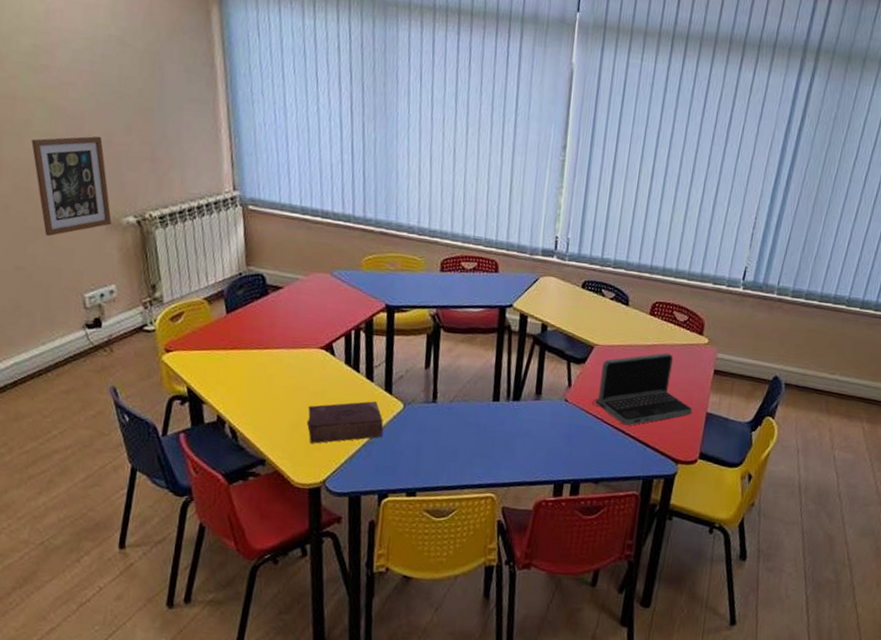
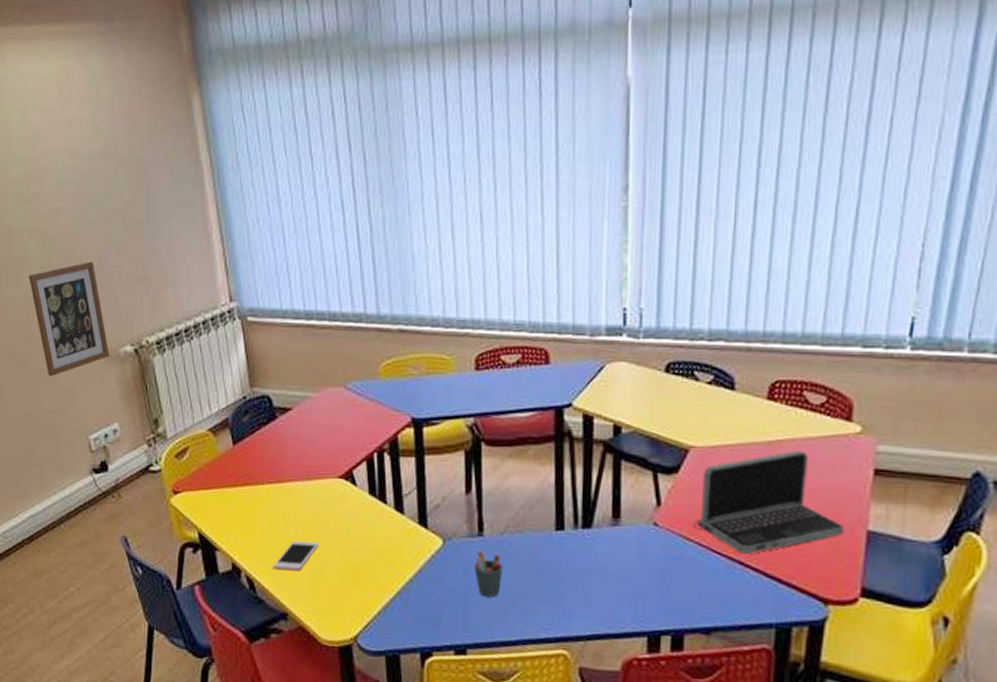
cell phone: none [255,398,298,425] -> present [273,540,319,572]
book: present [307,401,384,444] -> none [330,538,421,593]
pen holder: none [427,414,451,452] -> present [473,550,503,598]

